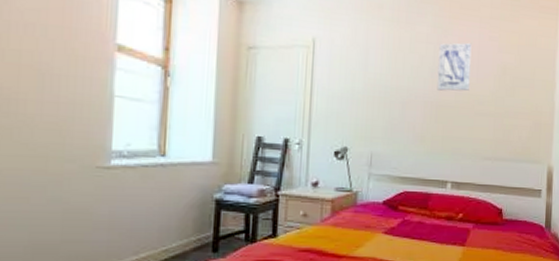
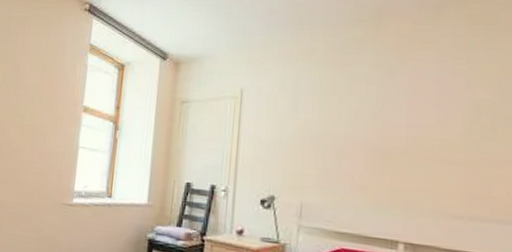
wall art: present [437,42,472,91] -> none [381,79,428,136]

